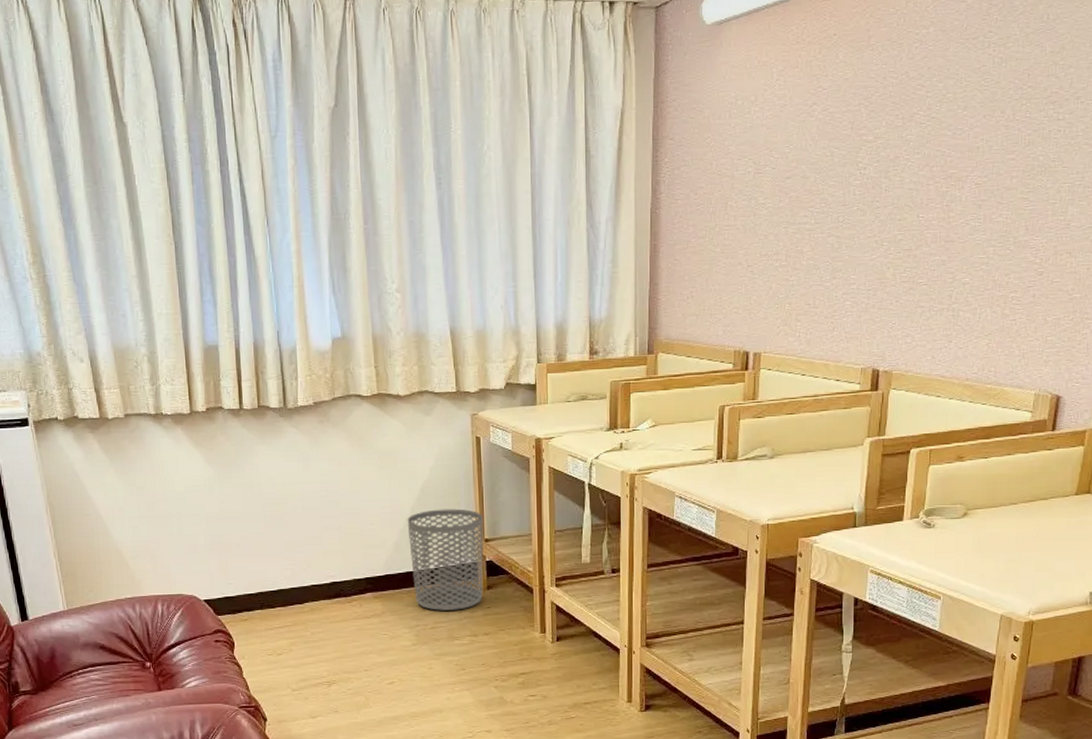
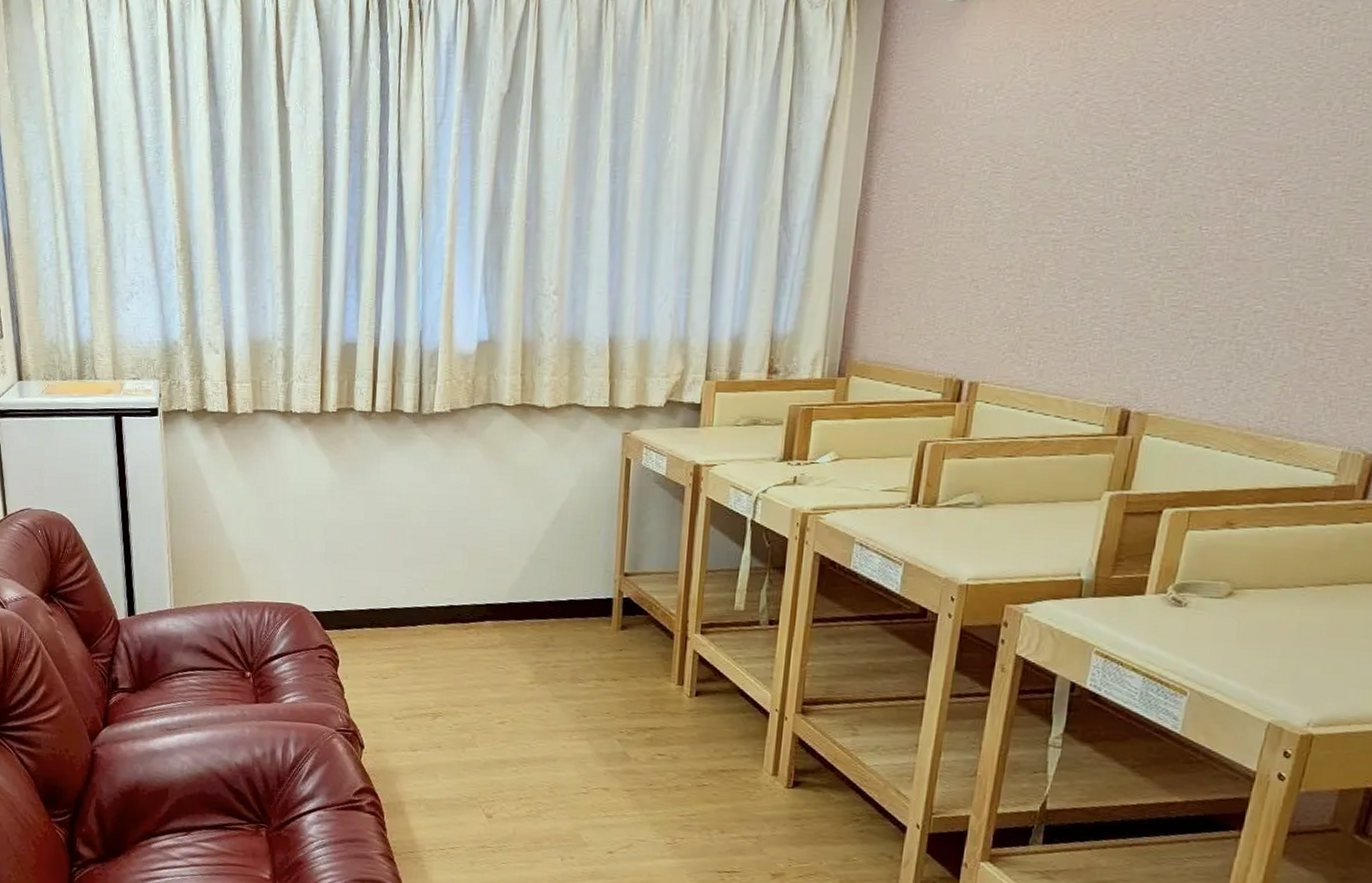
waste bin: present [407,508,484,611] -> none [538,535,625,650]

